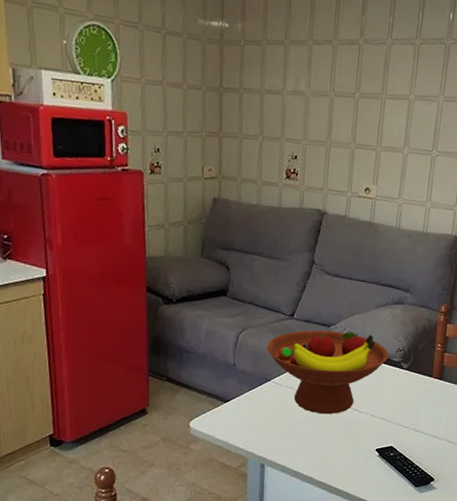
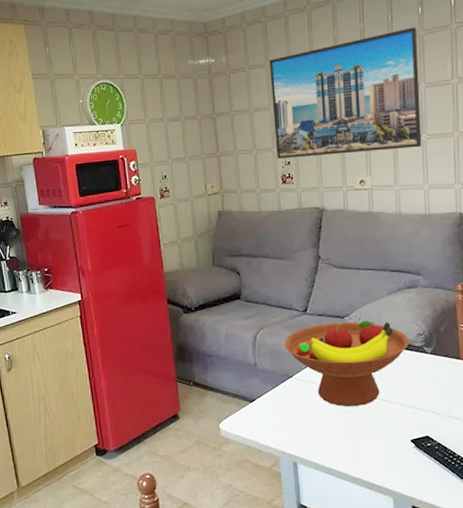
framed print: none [284,33,445,163] -> present [269,27,422,159]

